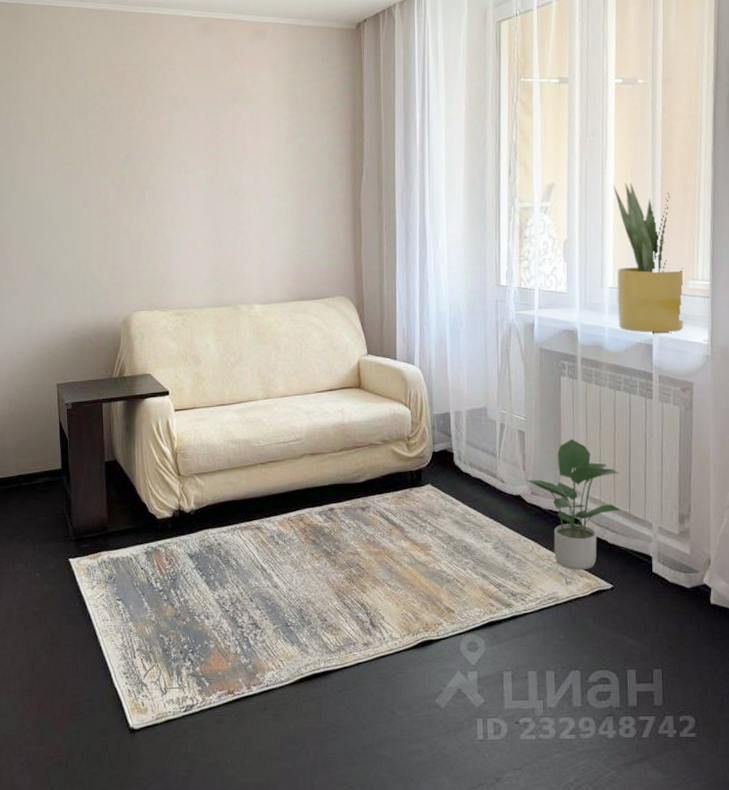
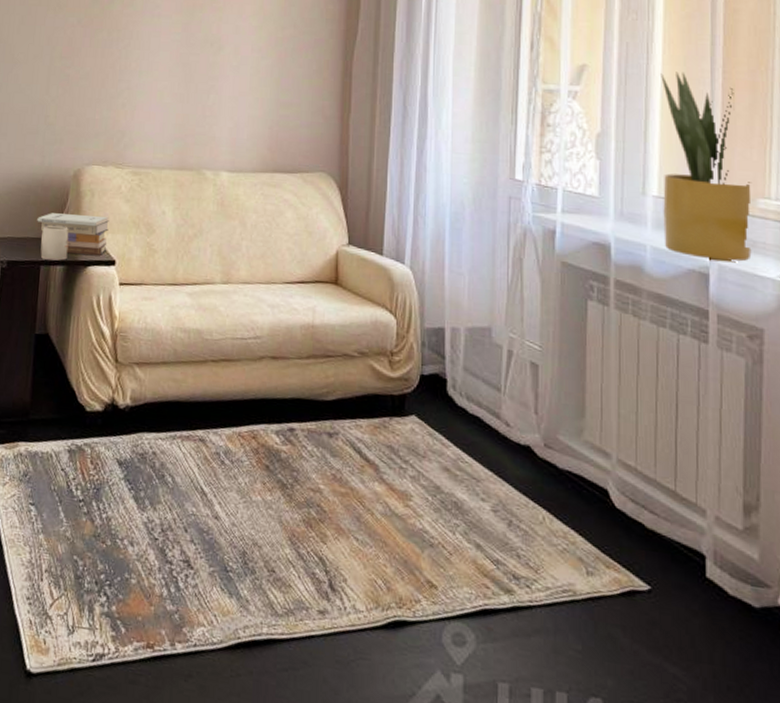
books: none [94,354,160,390] -> present [37,213,109,255]
mug: none [99,366,126,398] -> present [40,225,69,261]
potted plant: present [527,439,620,570] -> none [539,381,662,559]

